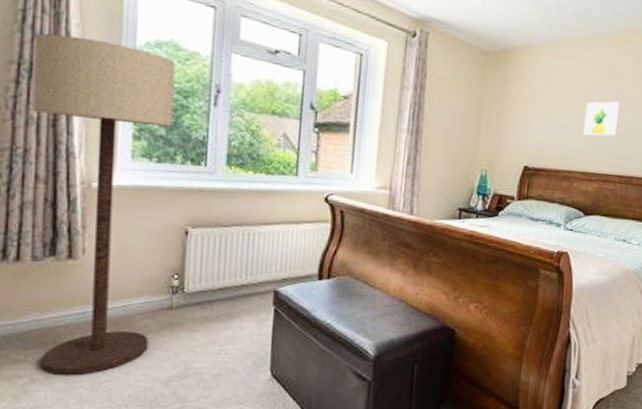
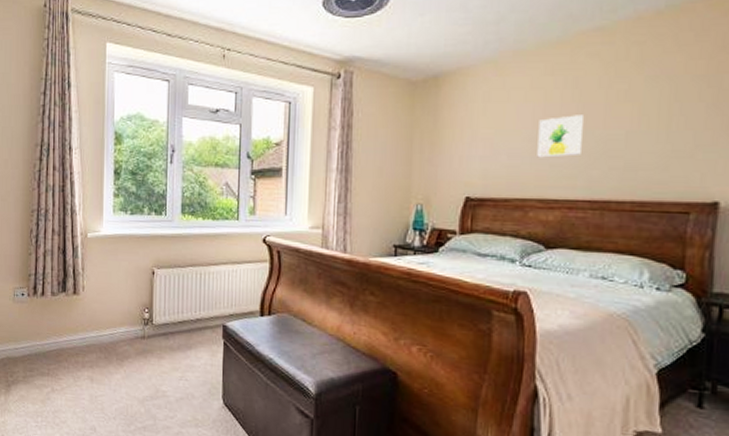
floor lamp: present [32,33,176,376] -> none [49,120,142,389]

